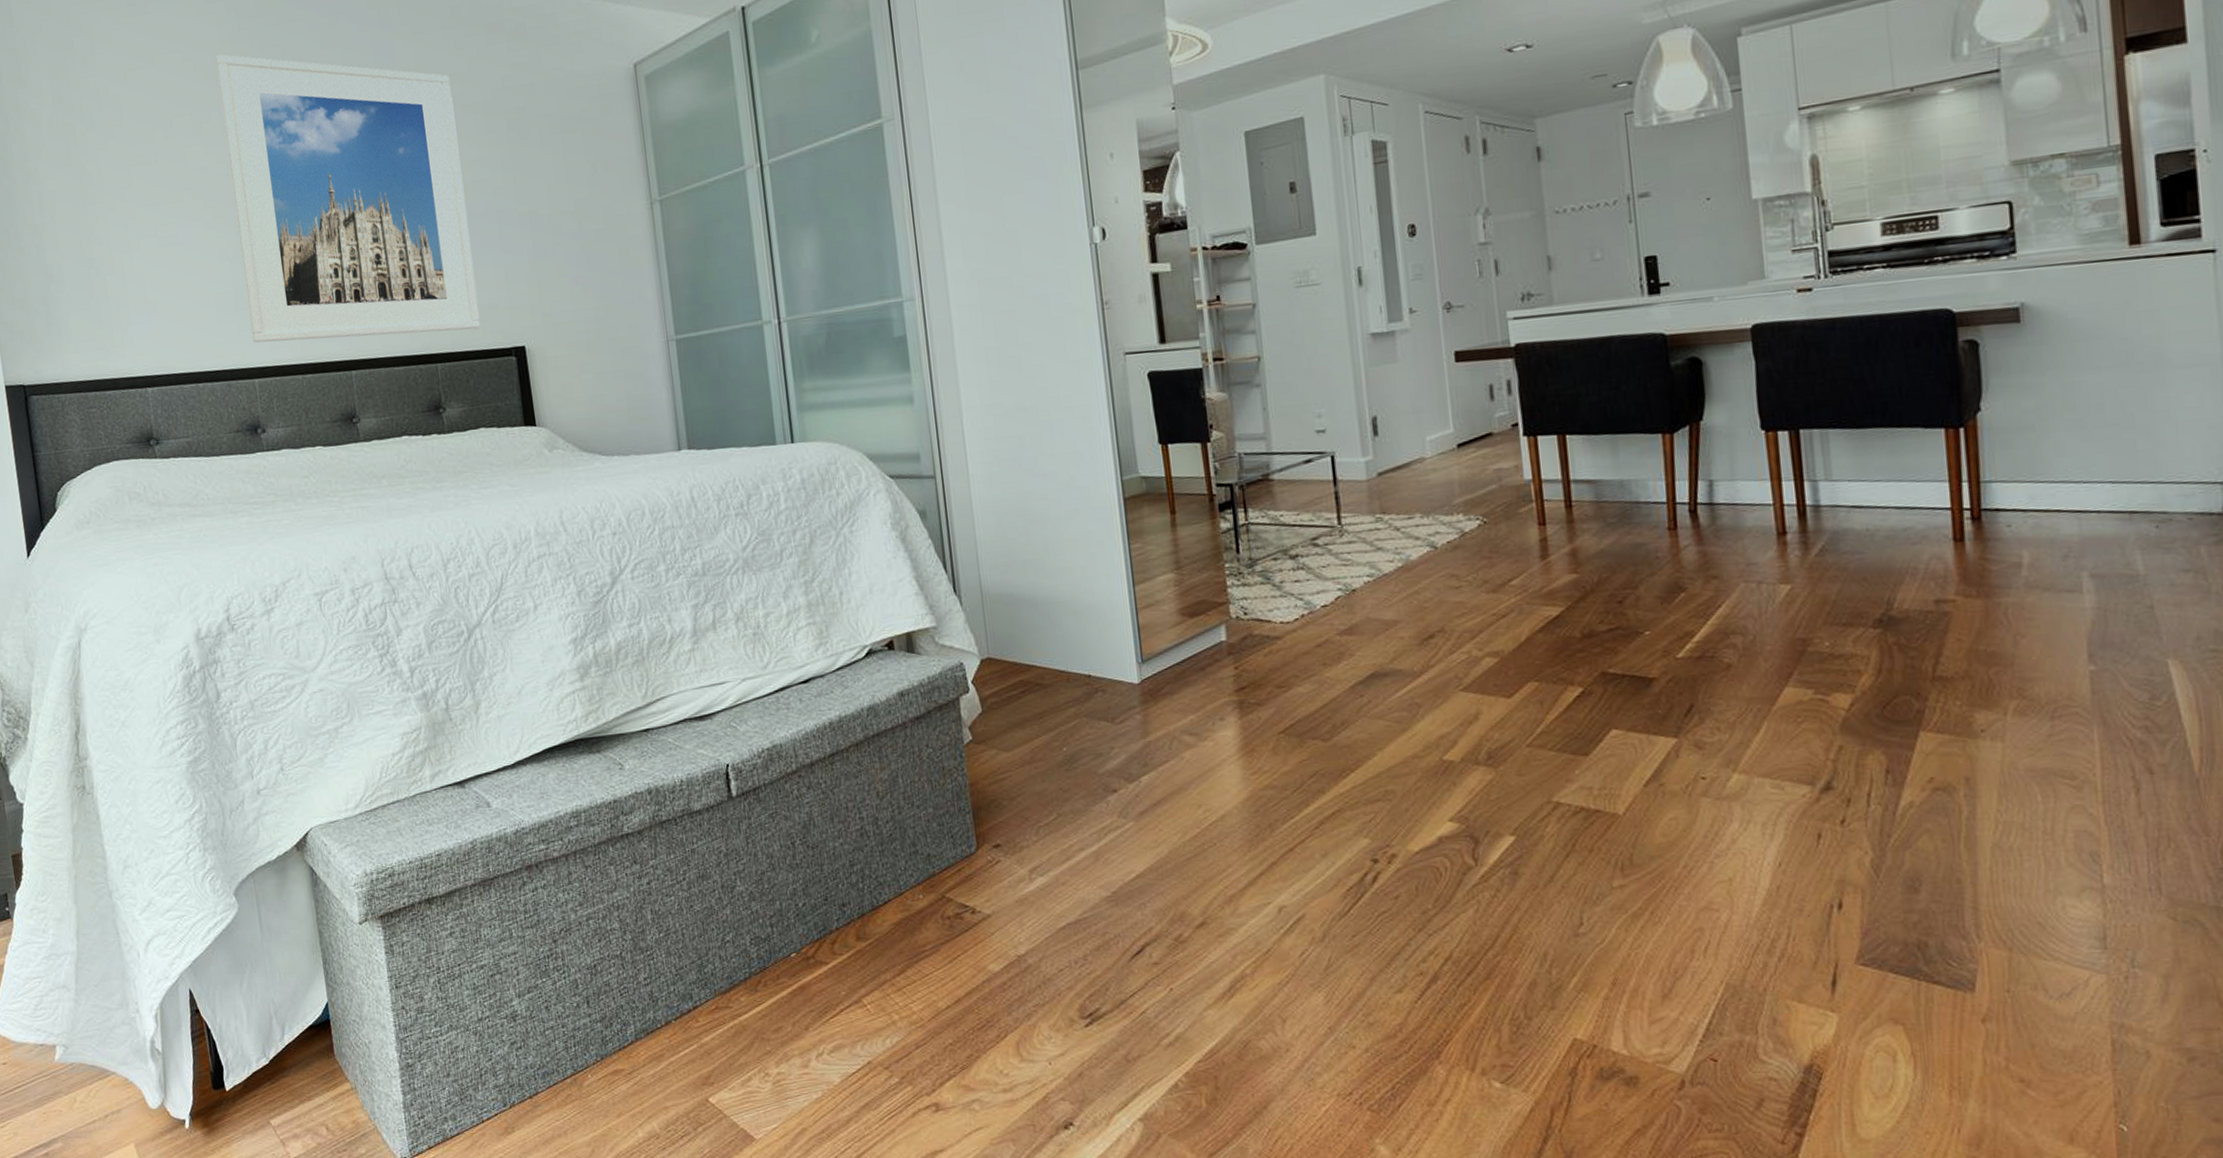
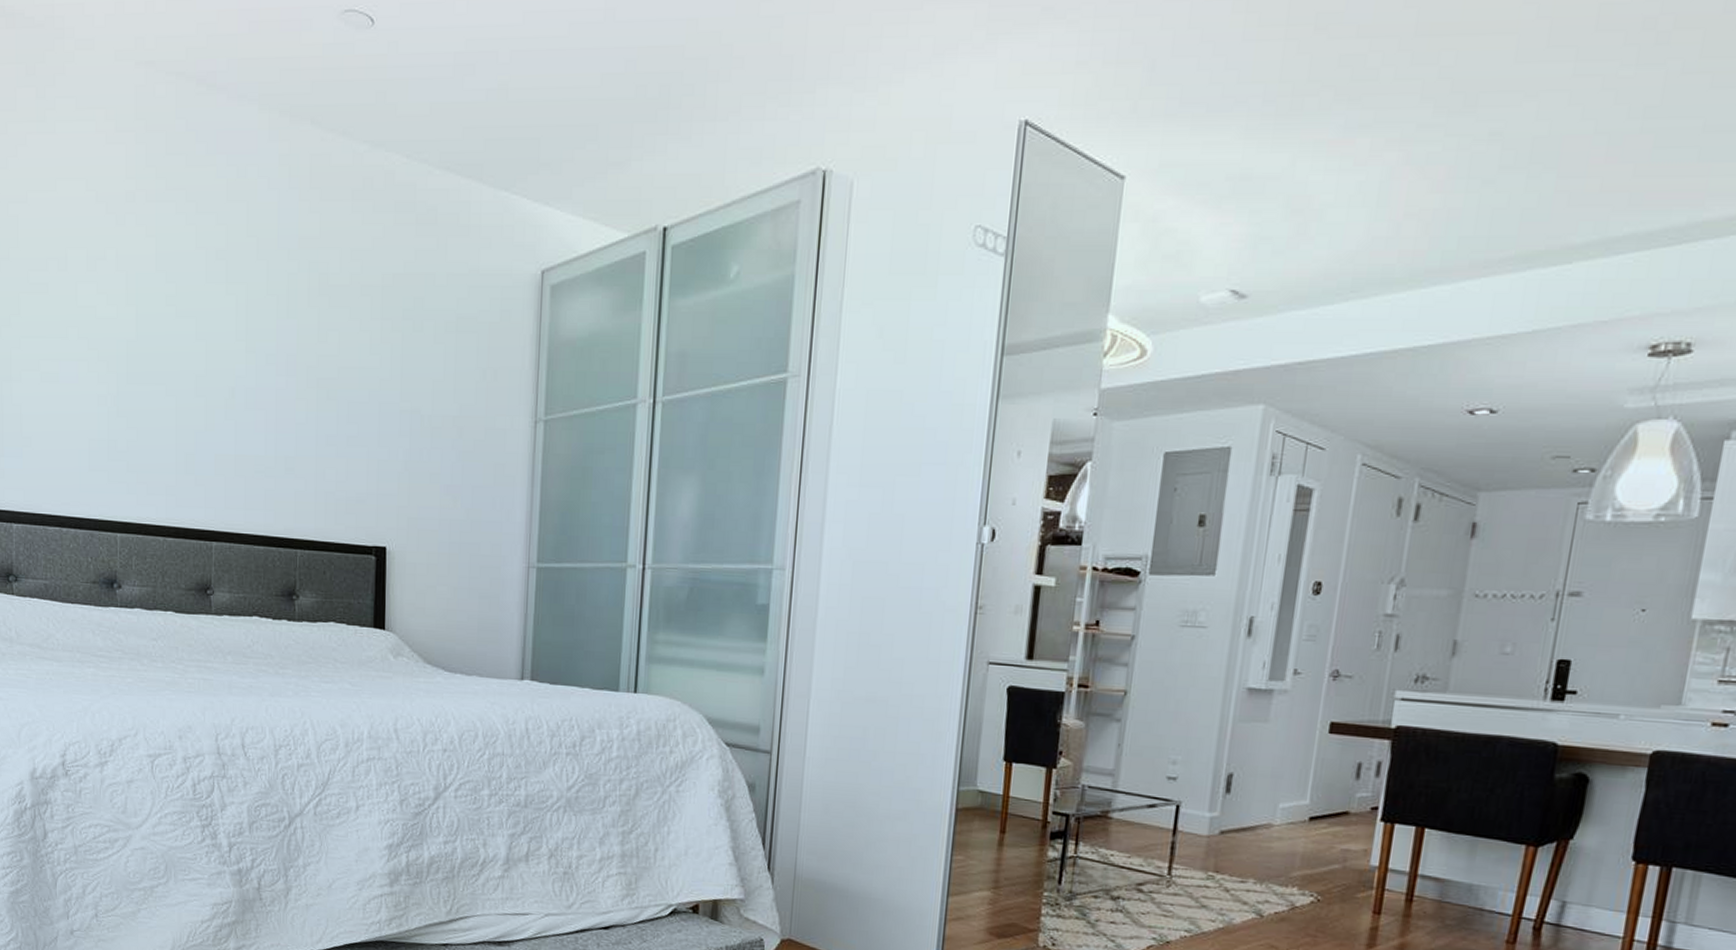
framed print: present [216,54,481,343] -> none [119,190,352,521]

